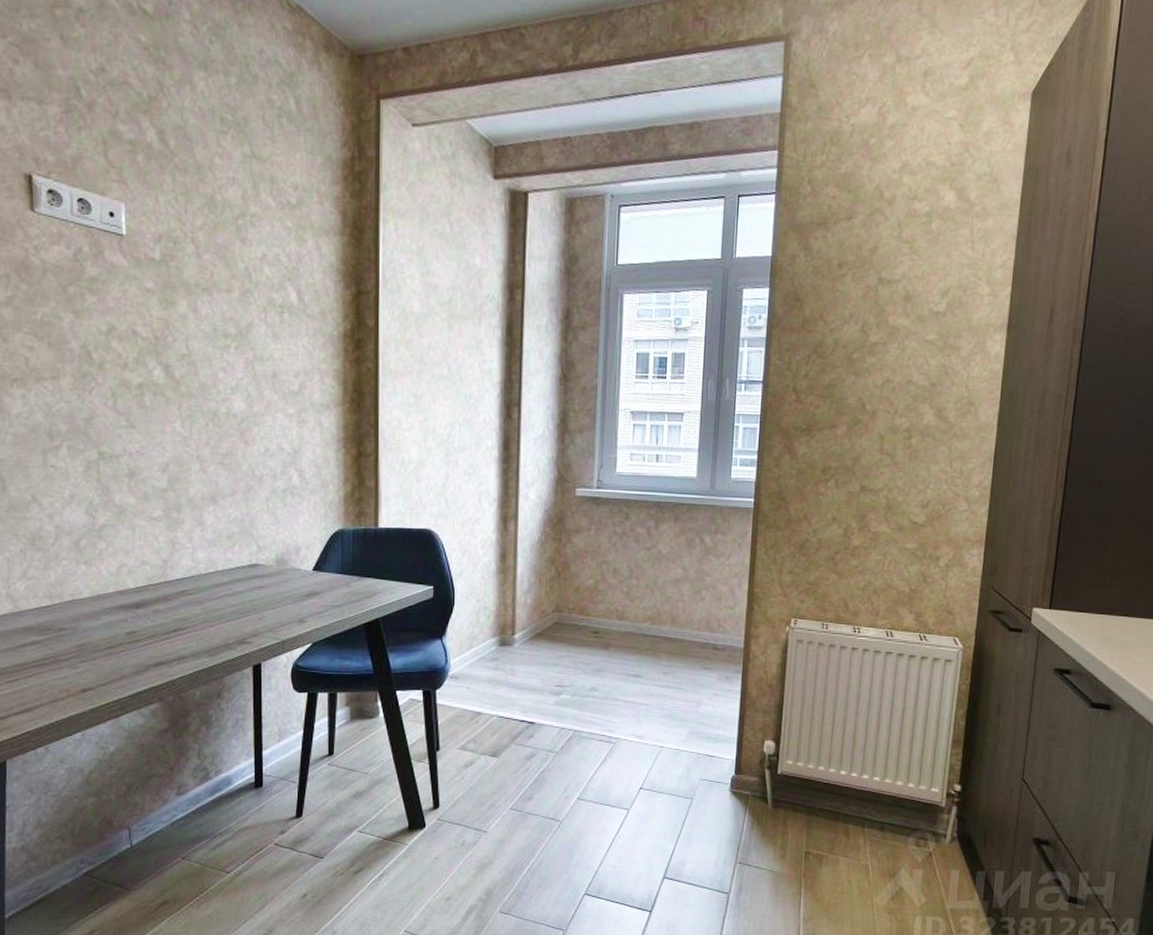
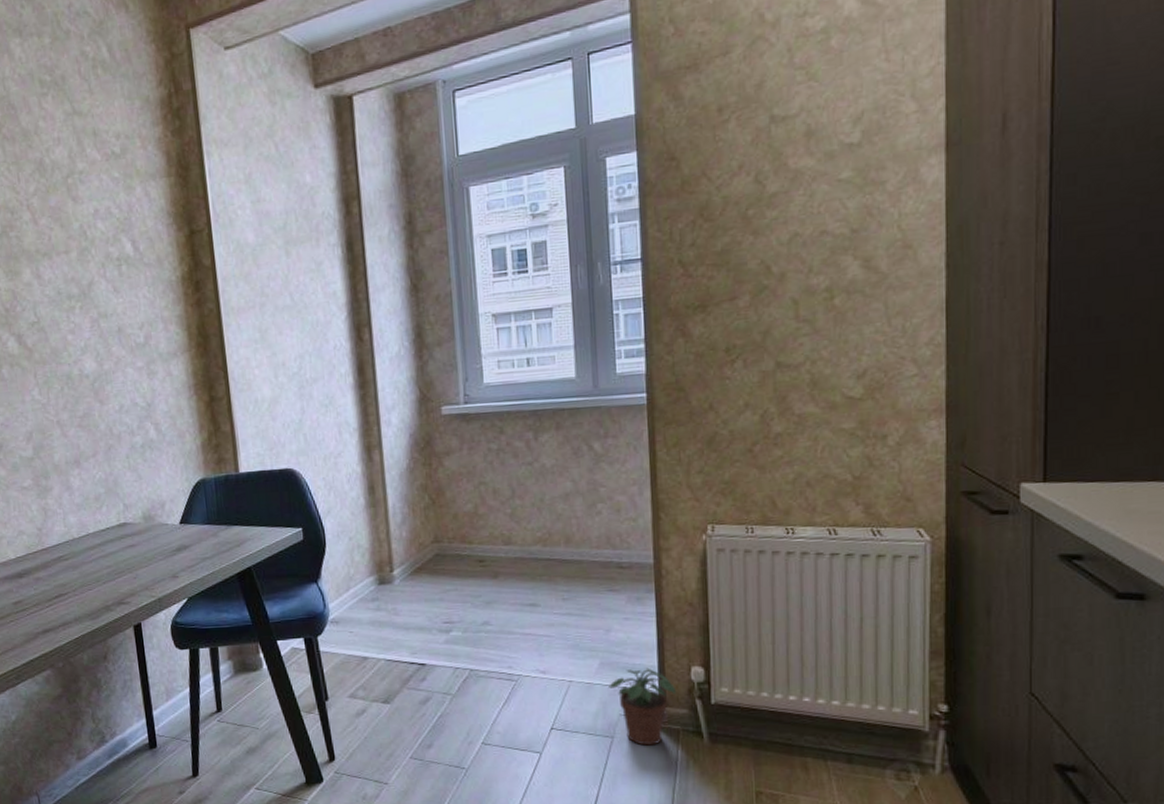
potted plant: none [694,739,751,808] -> present [609,667,677,746]

